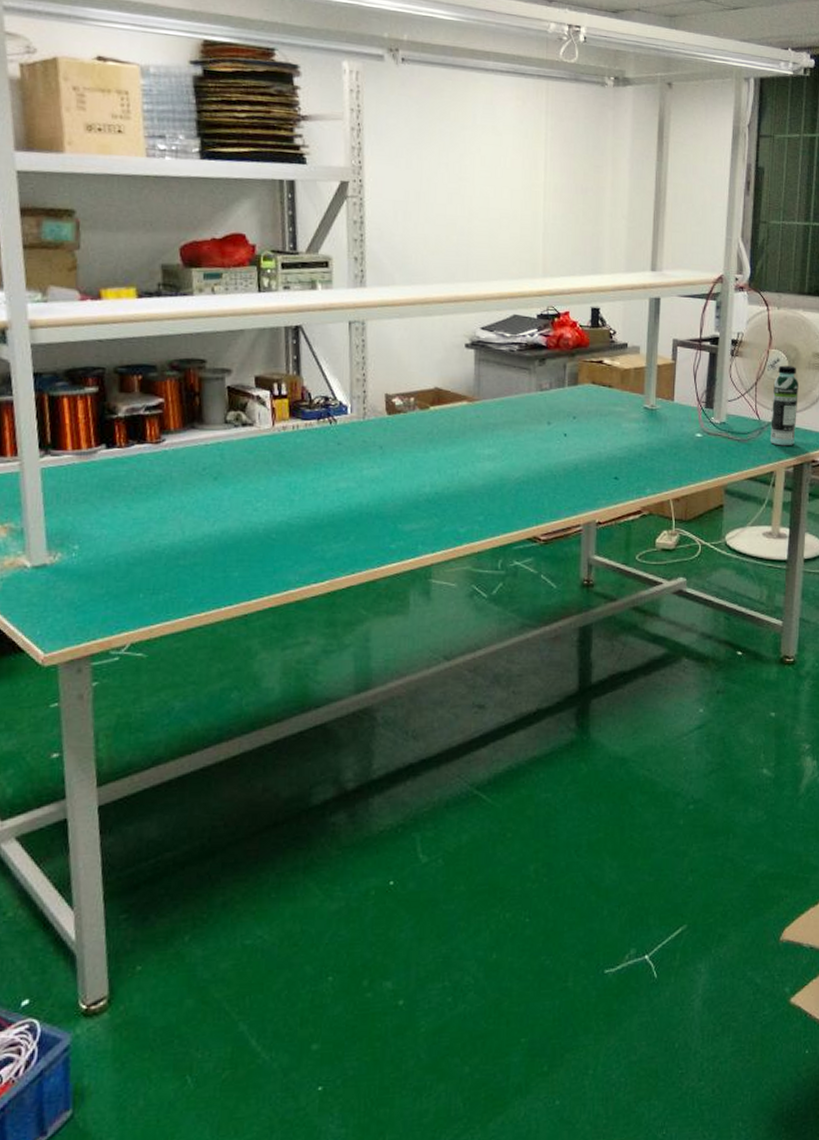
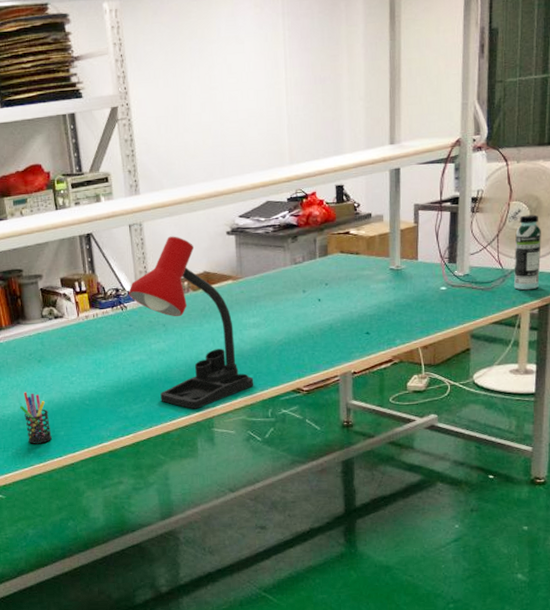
pen holder: none [182,517,221,587] -> present [20,392,52,444]
desk lamp: none [341,341,484,554] -> present [129,236,254,410]

